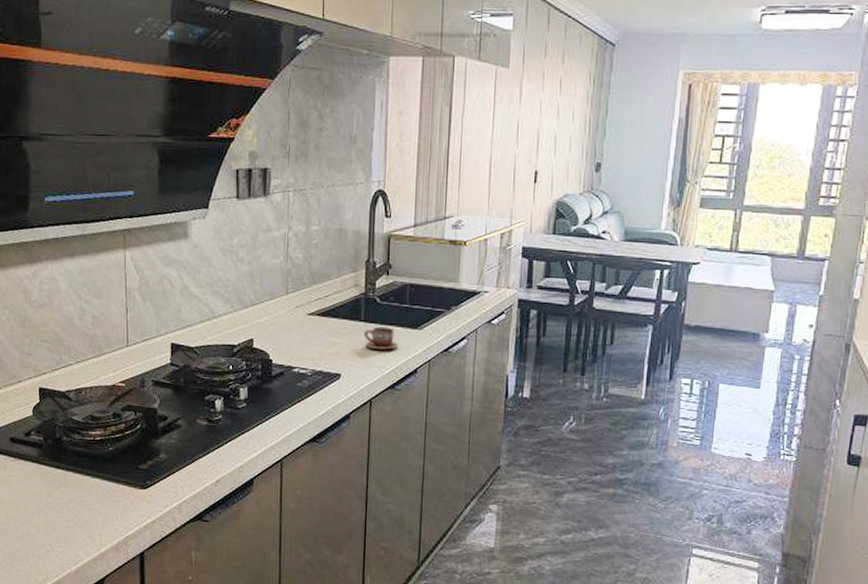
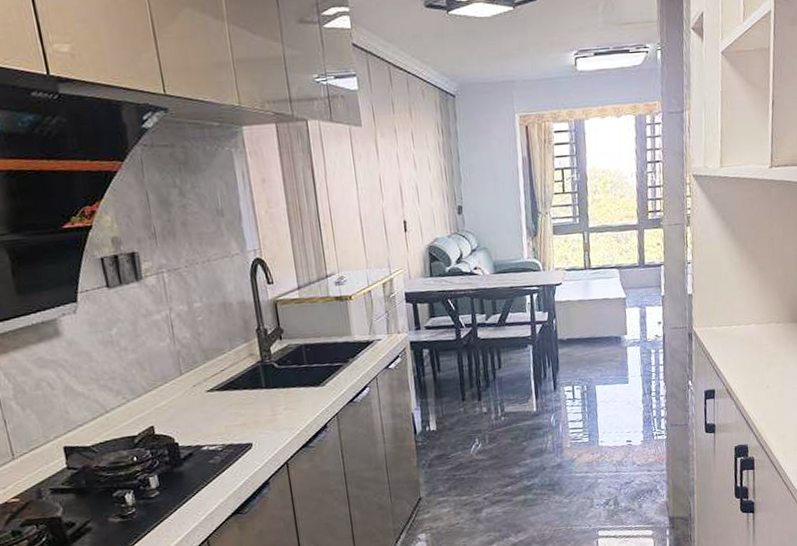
cup: present [363,326,399,351] -> none [267,389,305,414]

